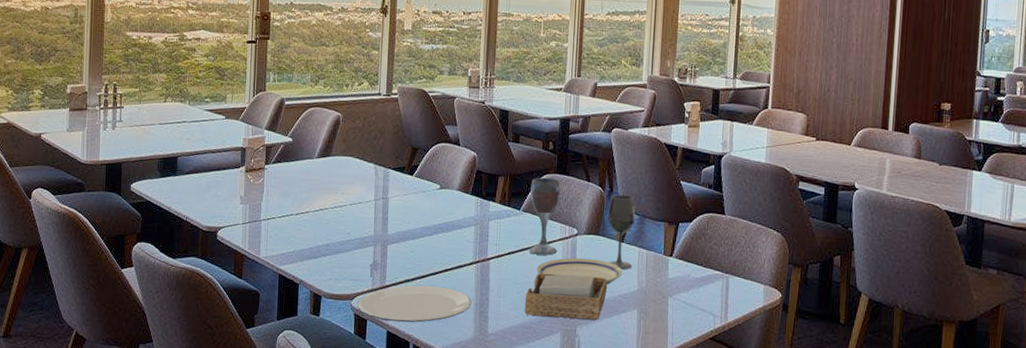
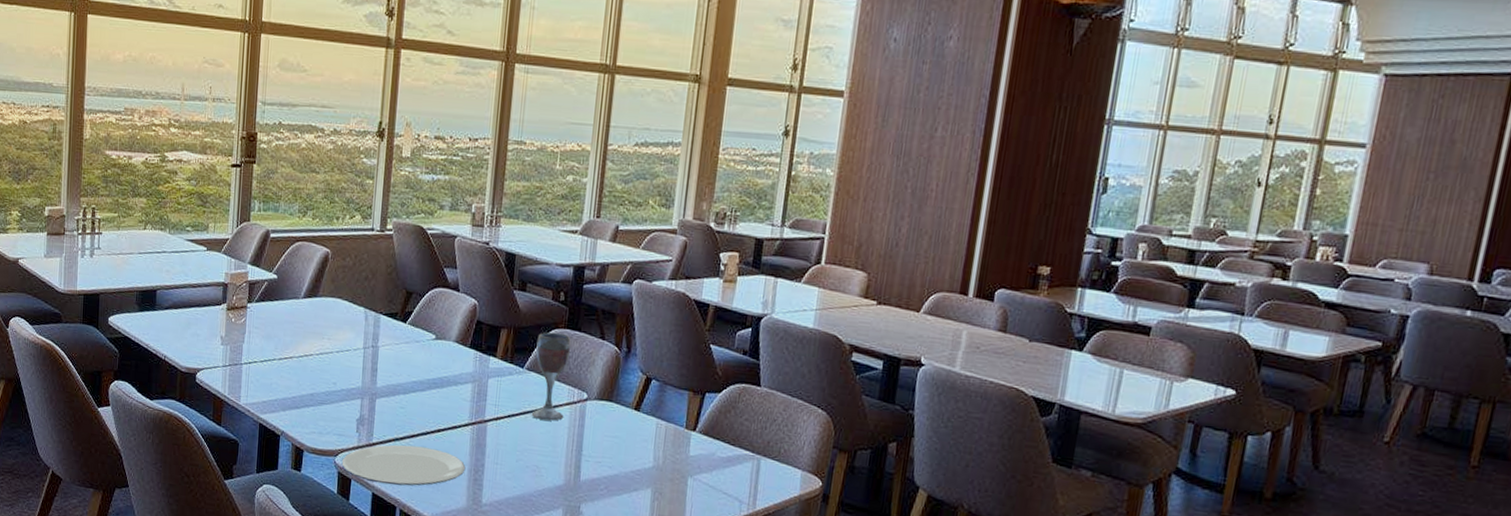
napkin holder: present [524,272,607,320] -> none [523,439,619,497]
plate: present [537,257,623,284] -> none [539,425,638,458]
wine glass: present [607,194,636,270] -> none [621,356,656,443]

